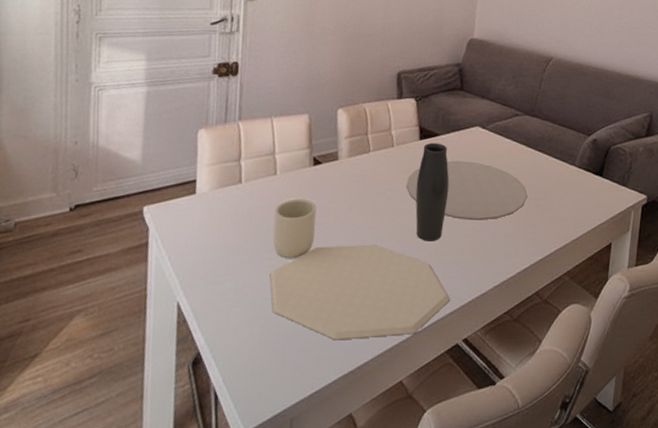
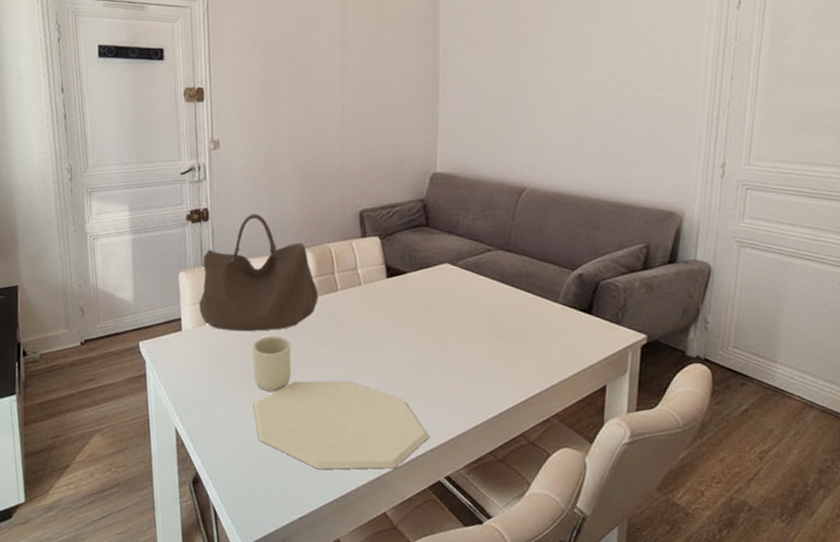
handbag: none [218,70,350,194] -> present [199,214,319,331]
placemat: present [406,160,528,220] -> none [376,298,506,359]
vase: present [415,142,450,242] -> none [386,280,421,379]

